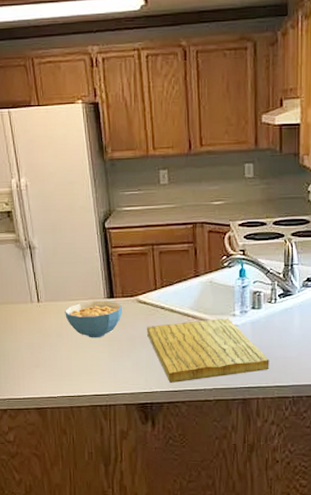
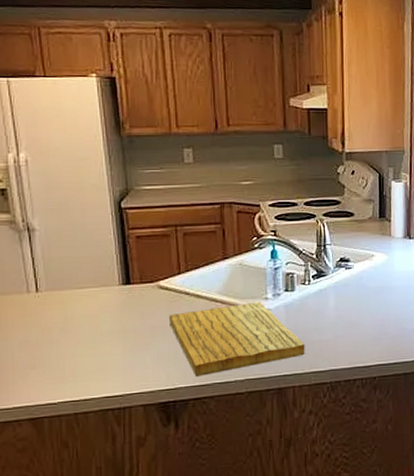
cereal bowl: present [65,300,123,338] -> none [70,287,141,331]

